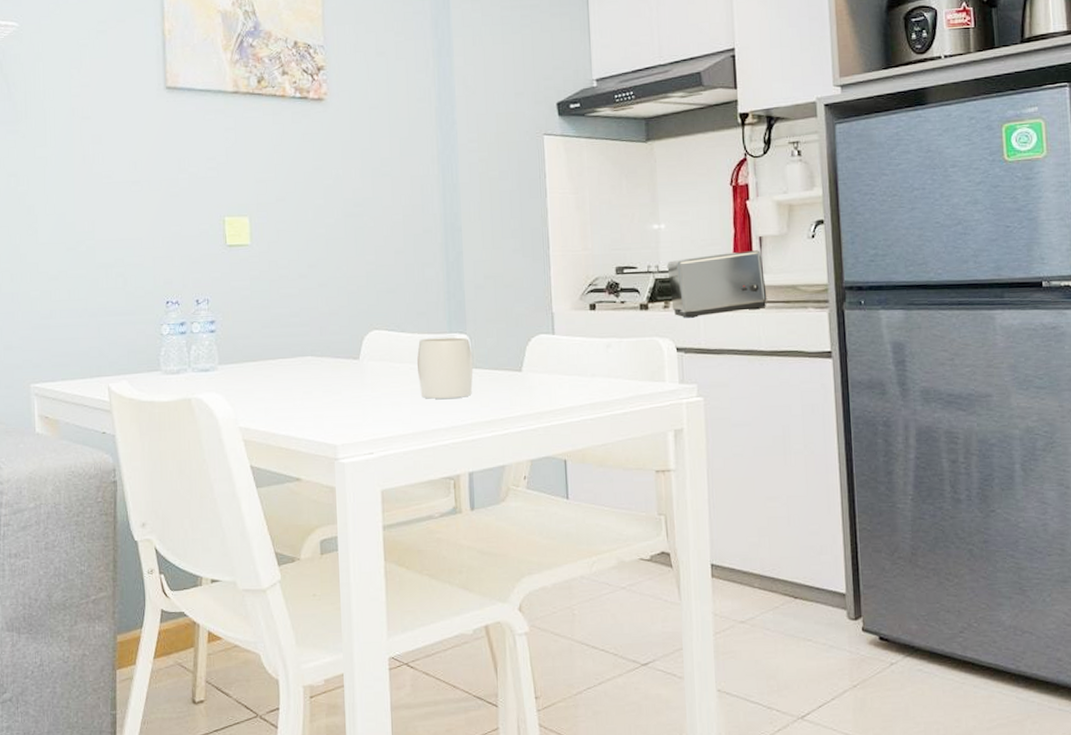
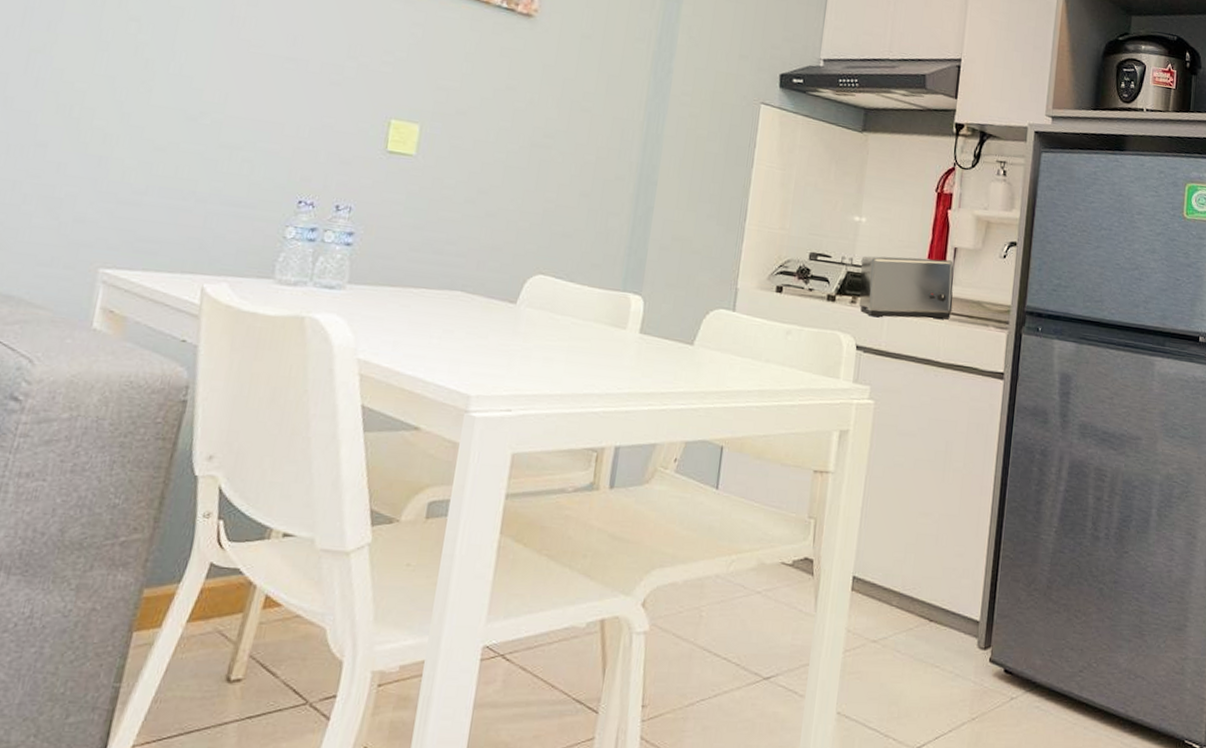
mug: present [417,337,474,399] -> none [578,293,644,364]

